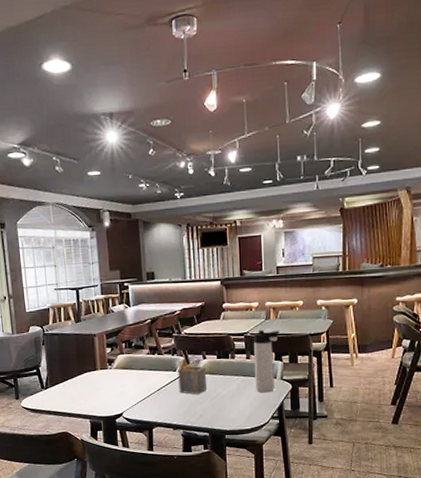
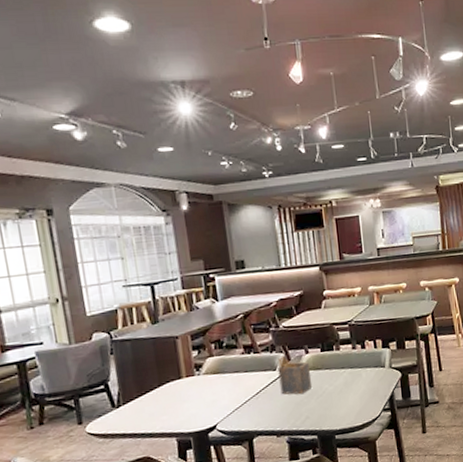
thermos bottle: present [253,330,280,393] -> none [358,316,385,384]

